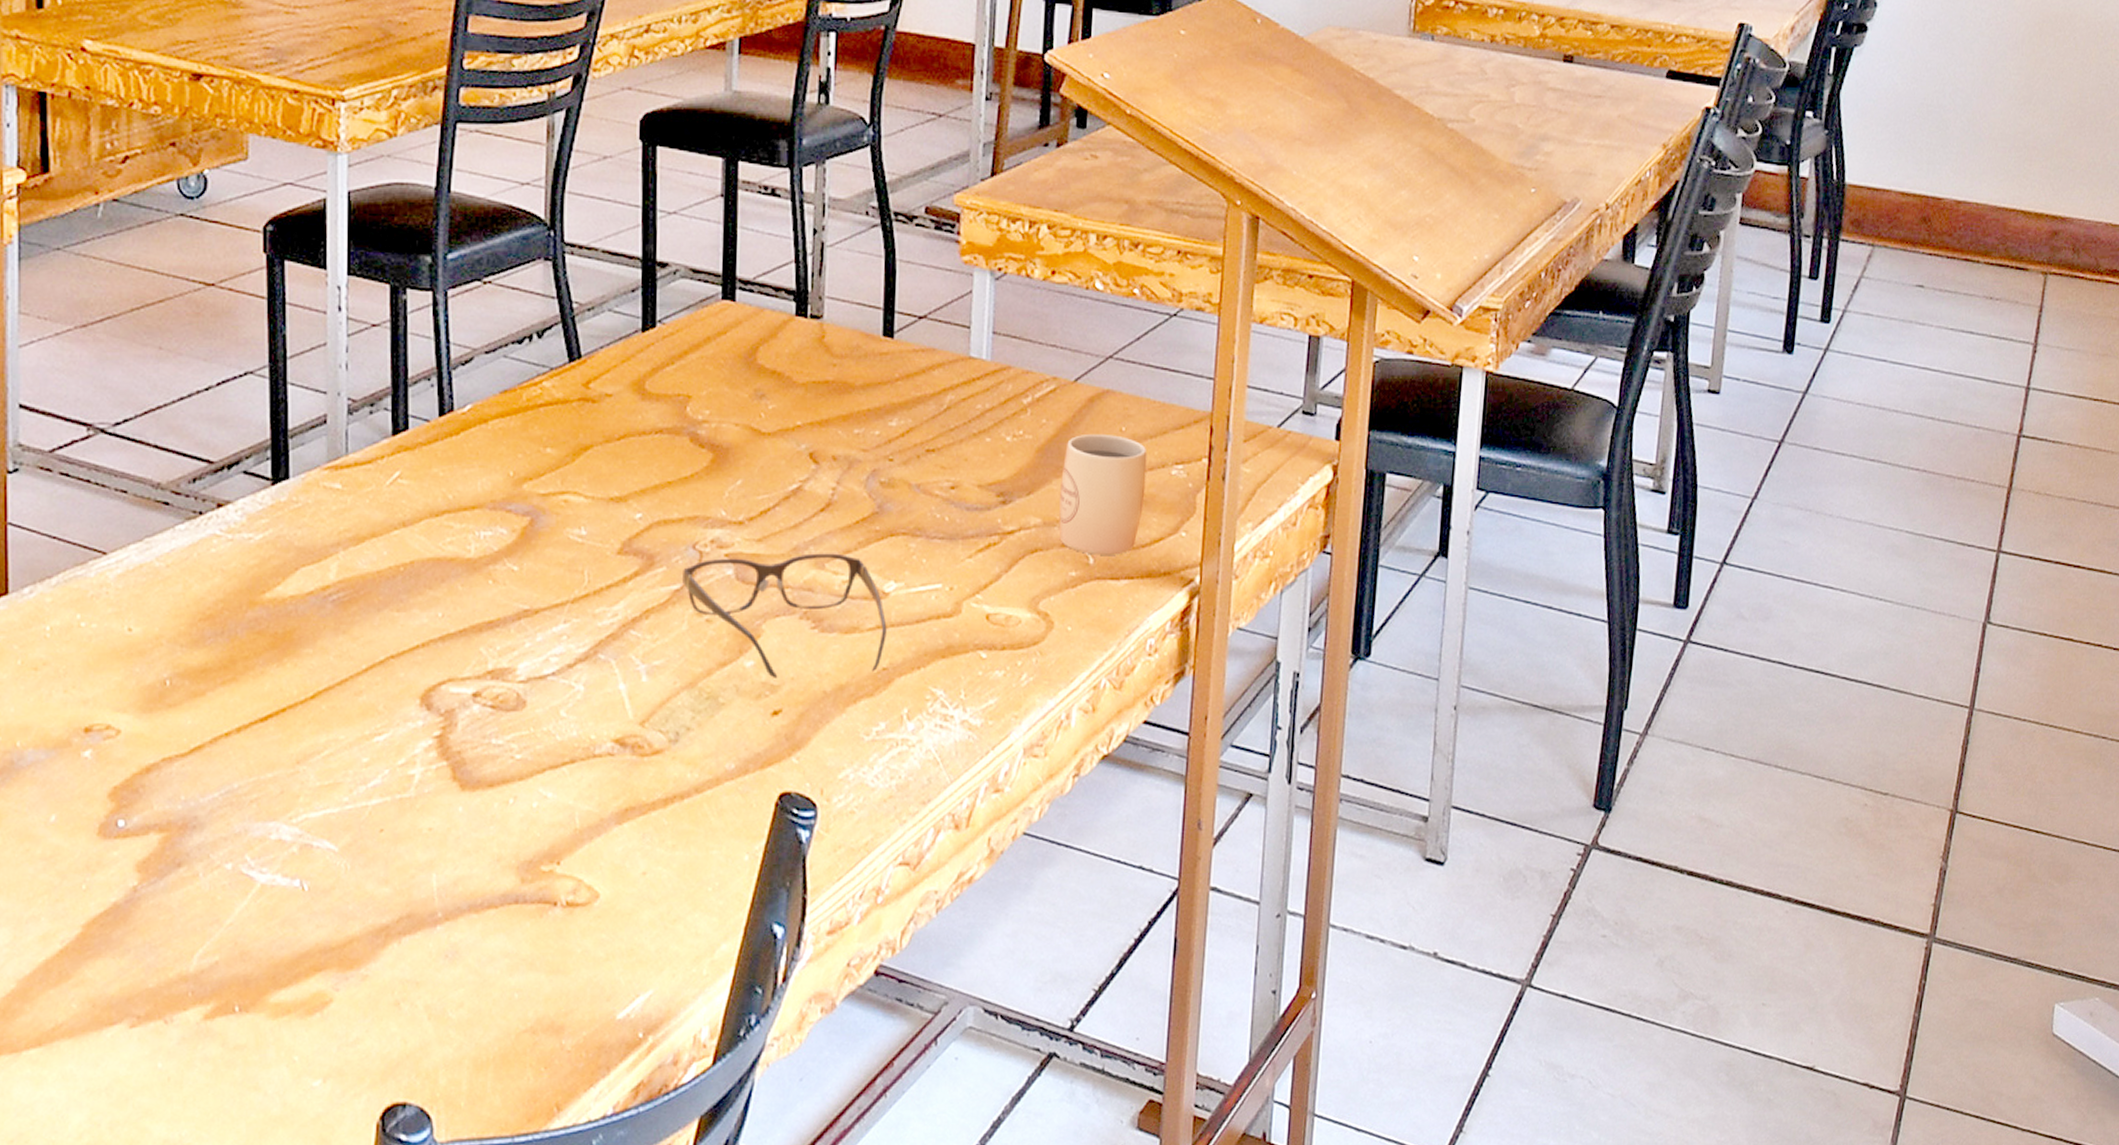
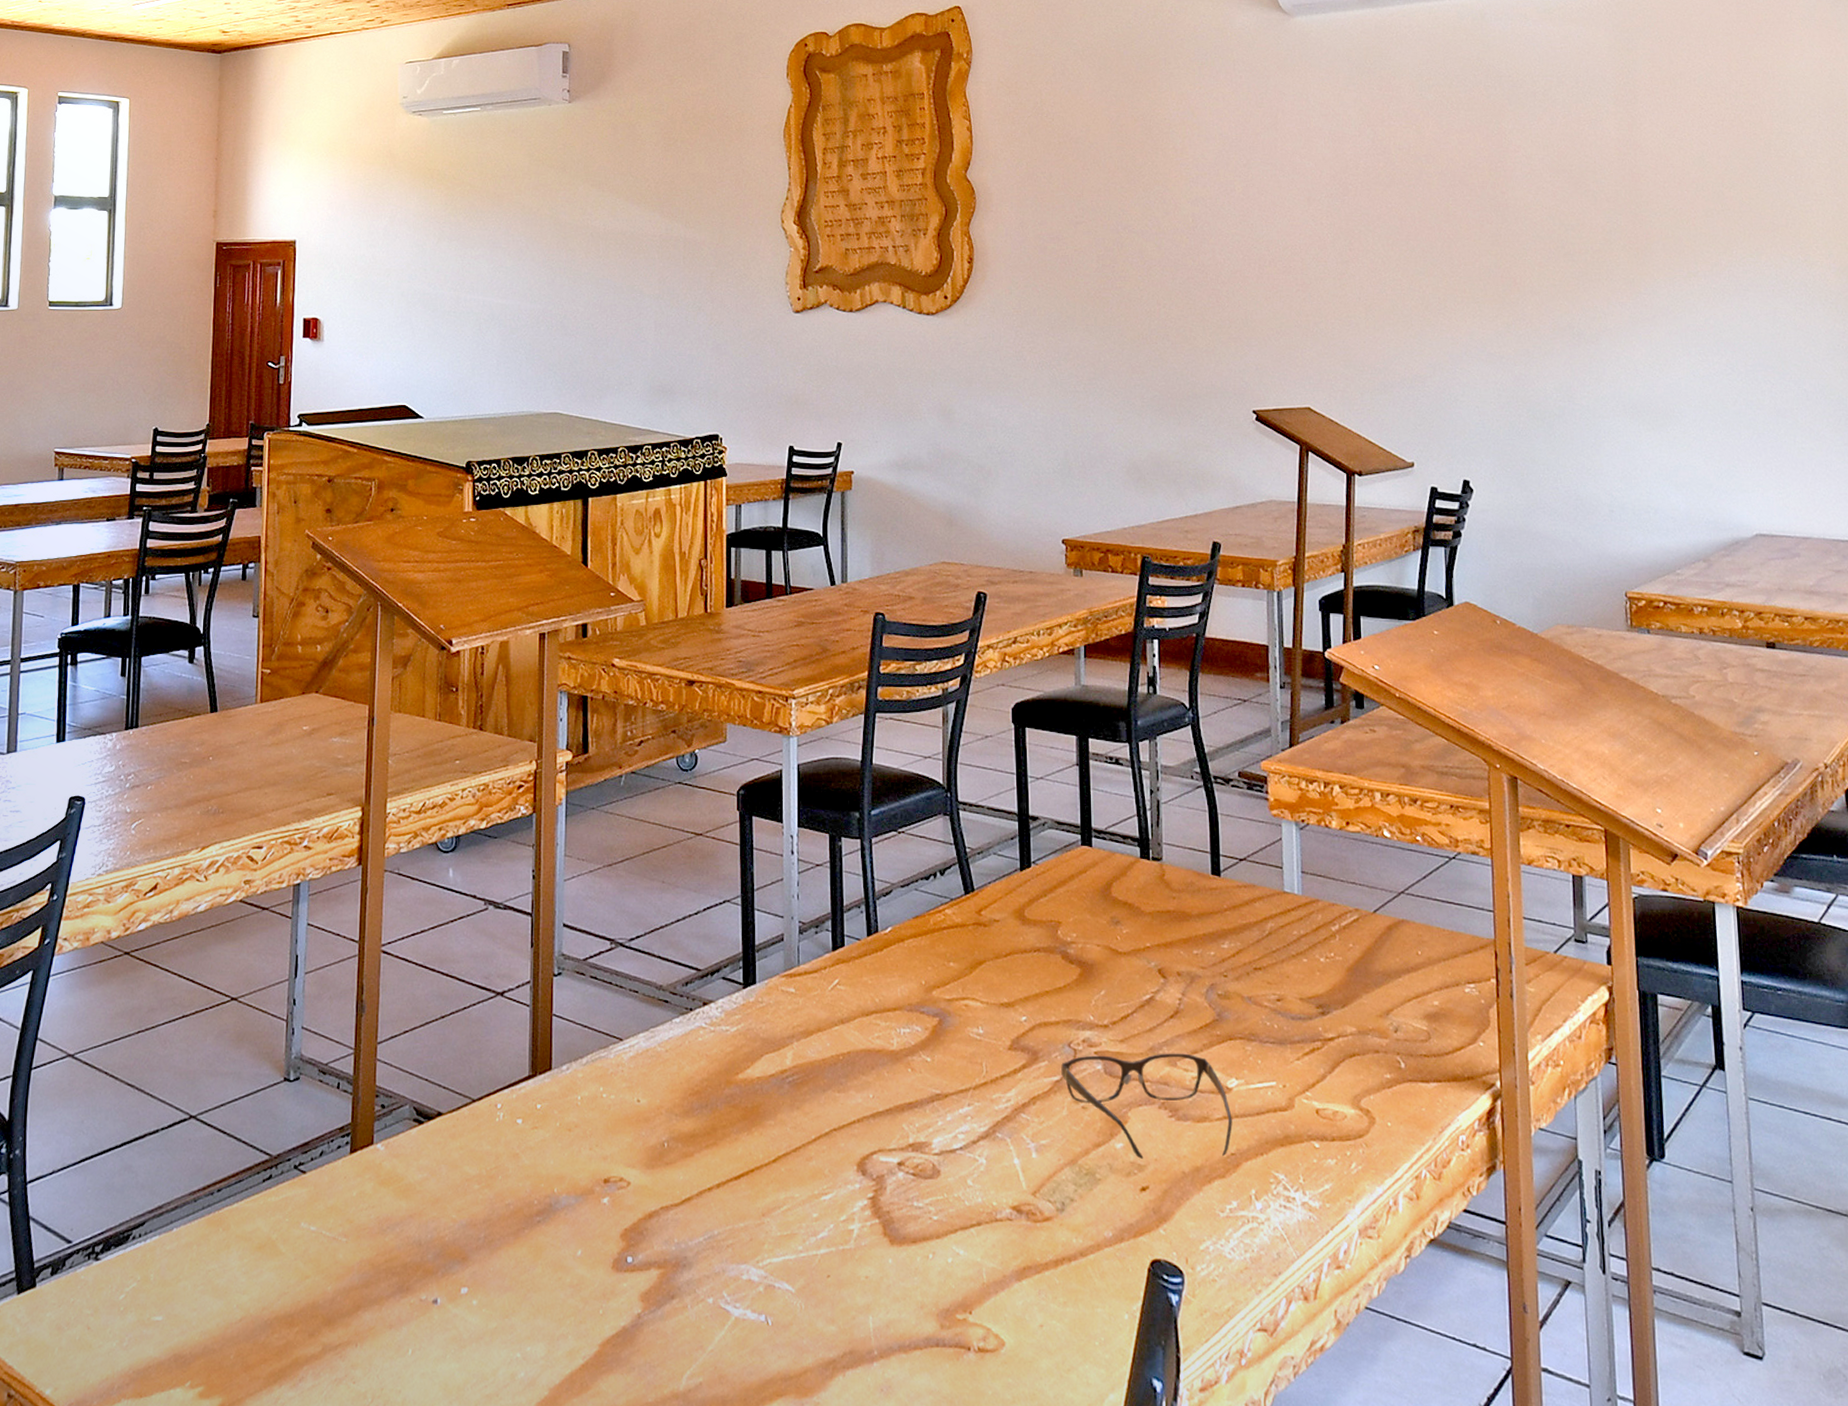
mug: present [1058,433,1148,555] -> none [1369,956,1444,1061]

